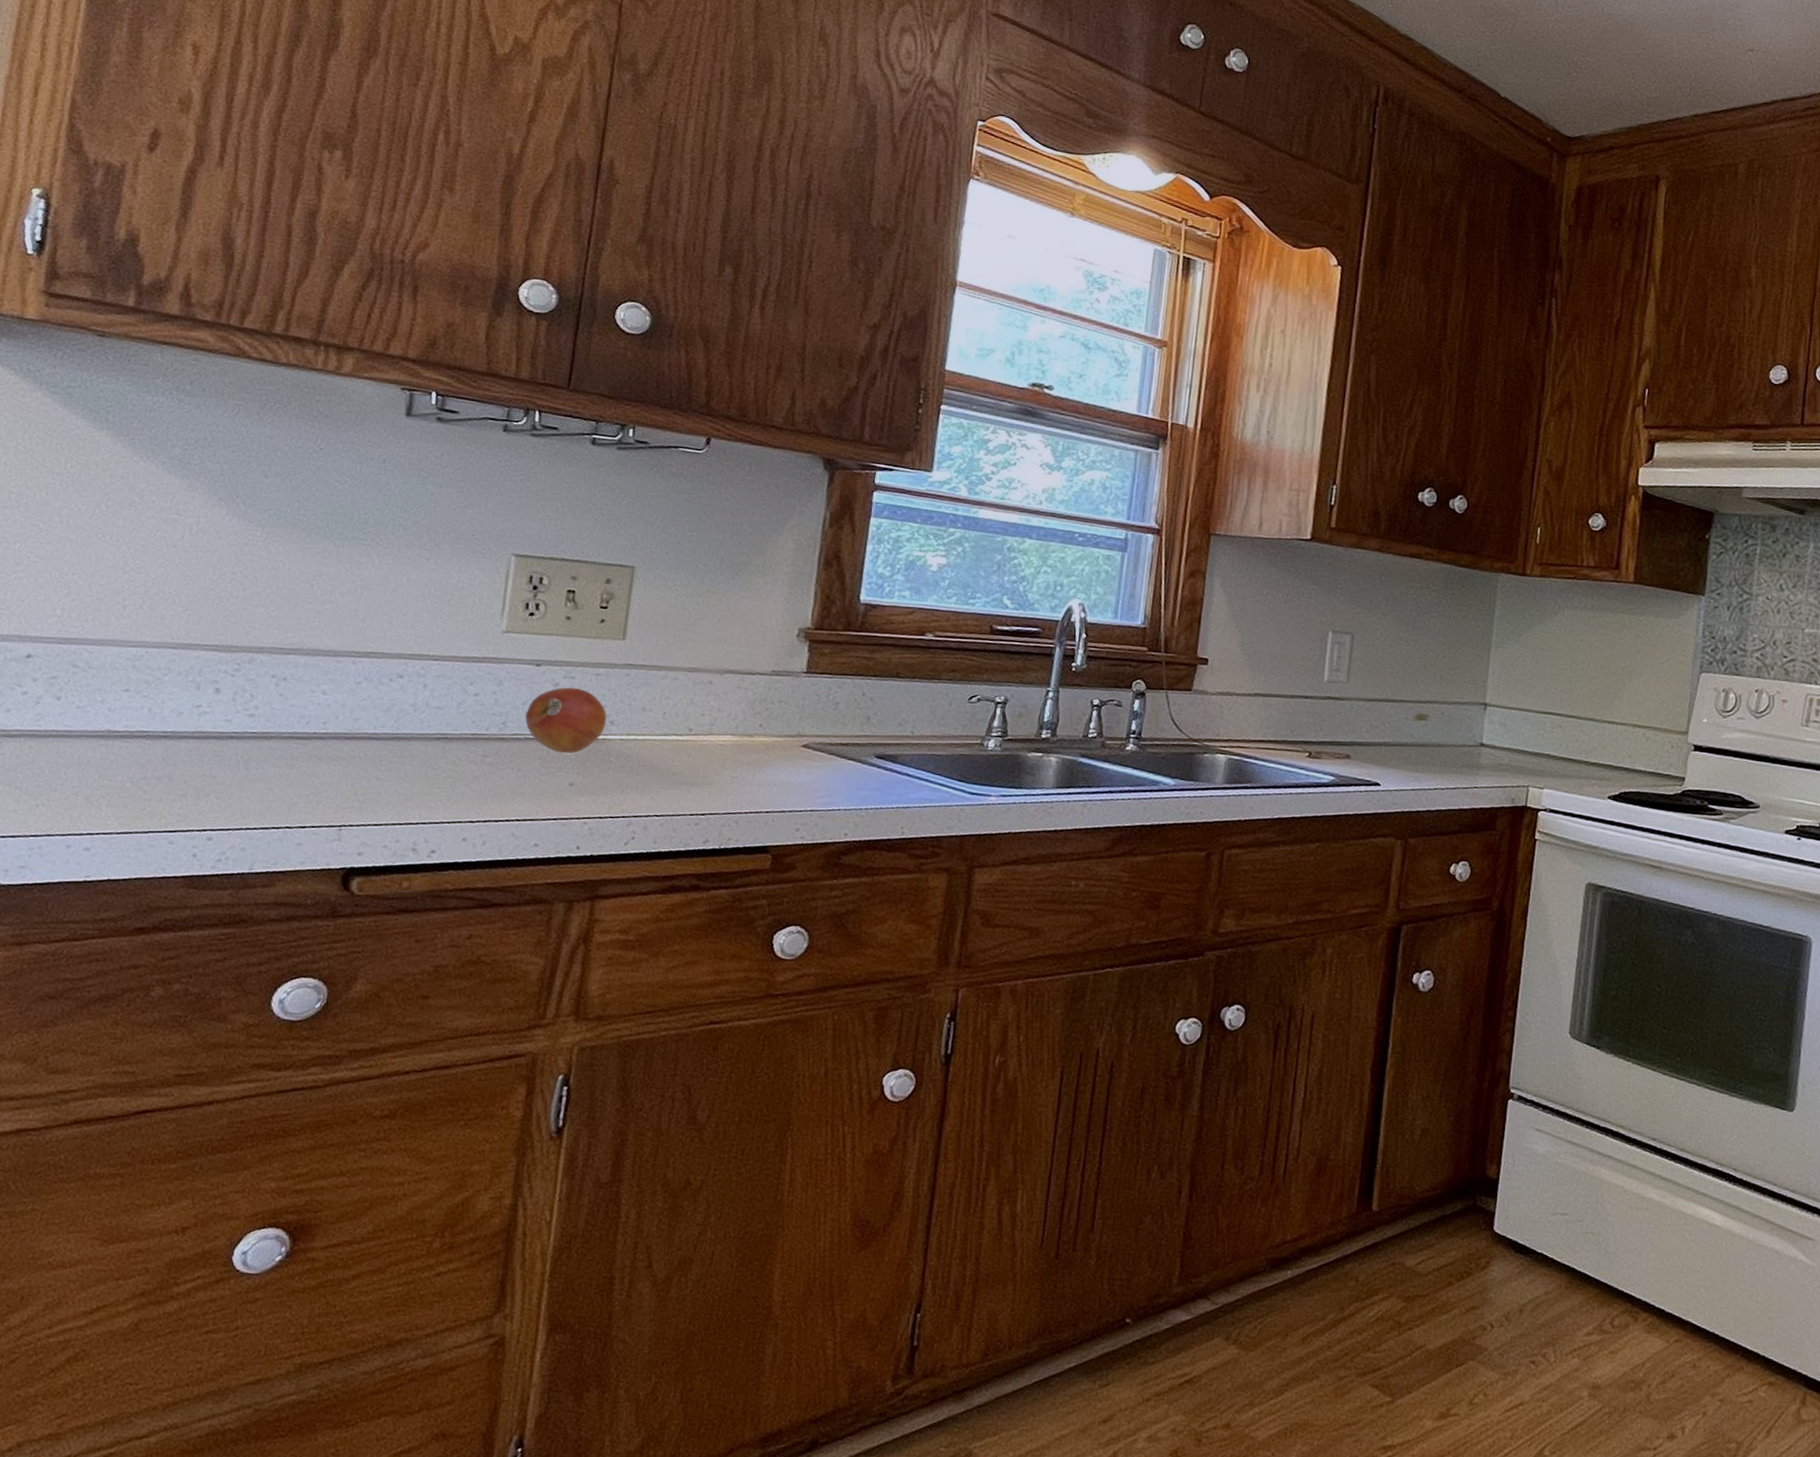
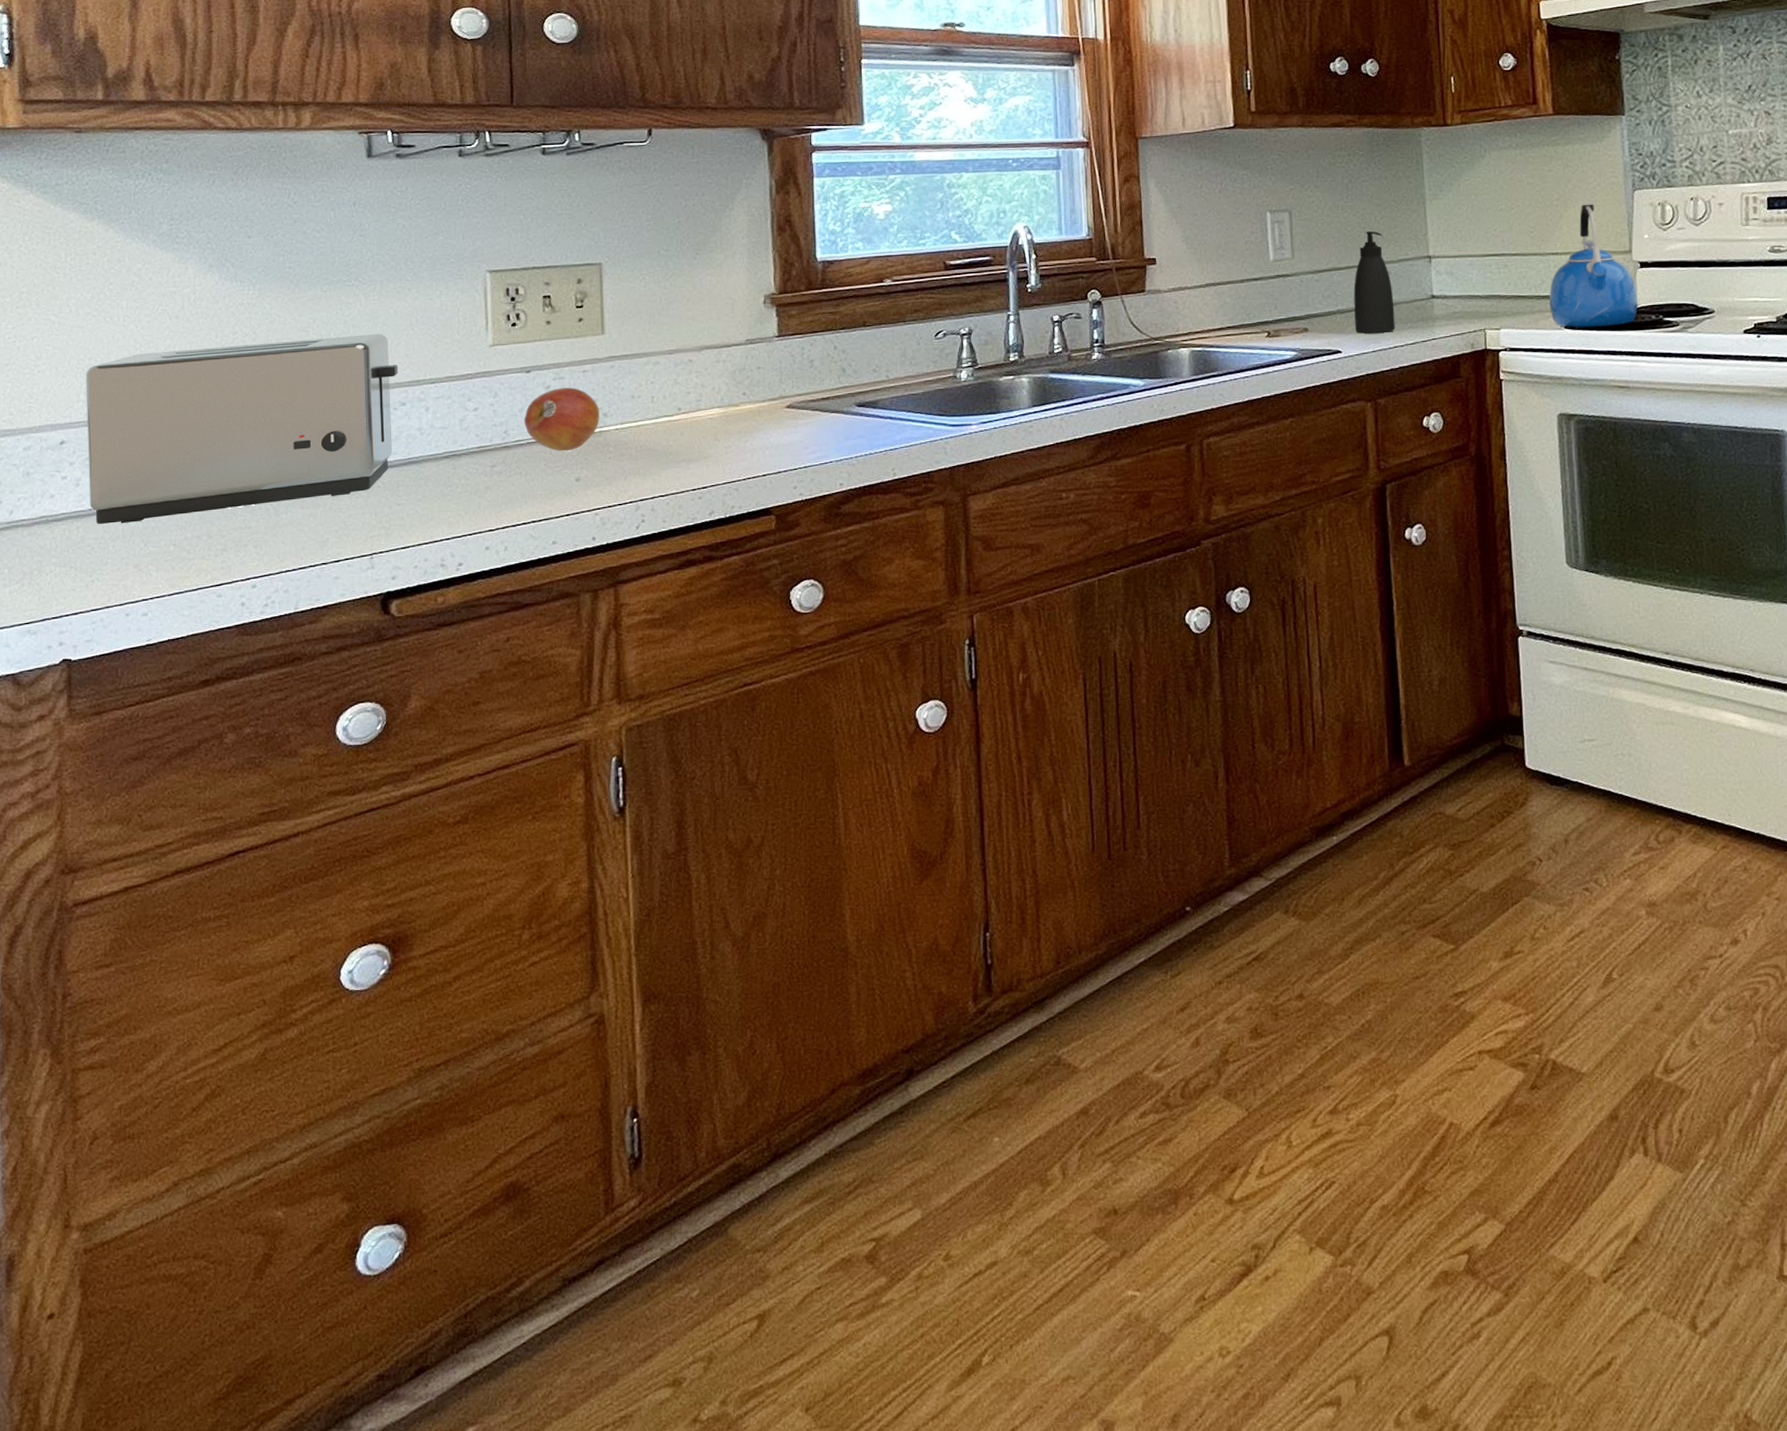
toaster: none [47,577,403,761] -> present [85,334,399,524]
soap dispenser: none [1398,668,1443,773] -> present [1353,231,1395,334]
kettle: none [1596,677,1687,805] -> present [1549,204,1638,328]

